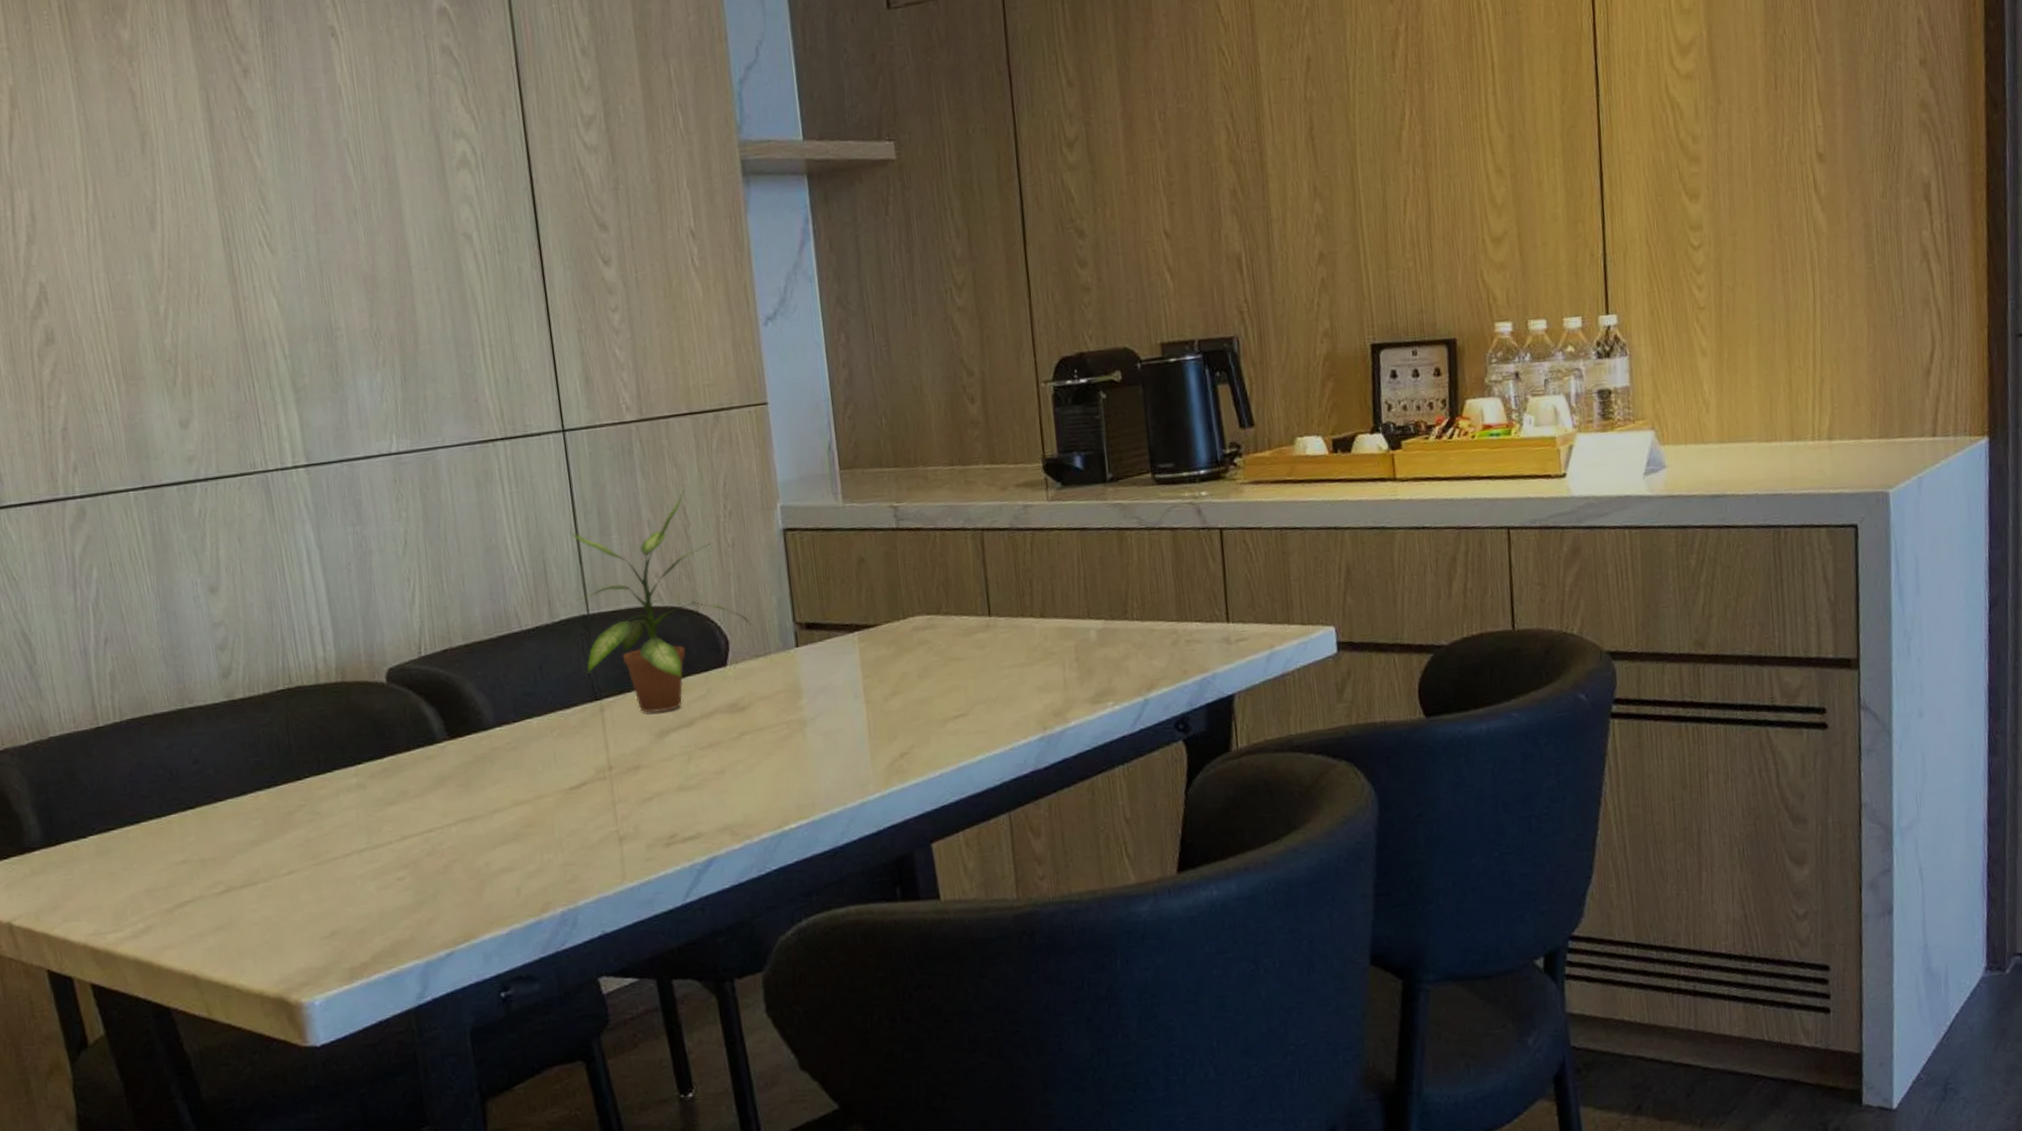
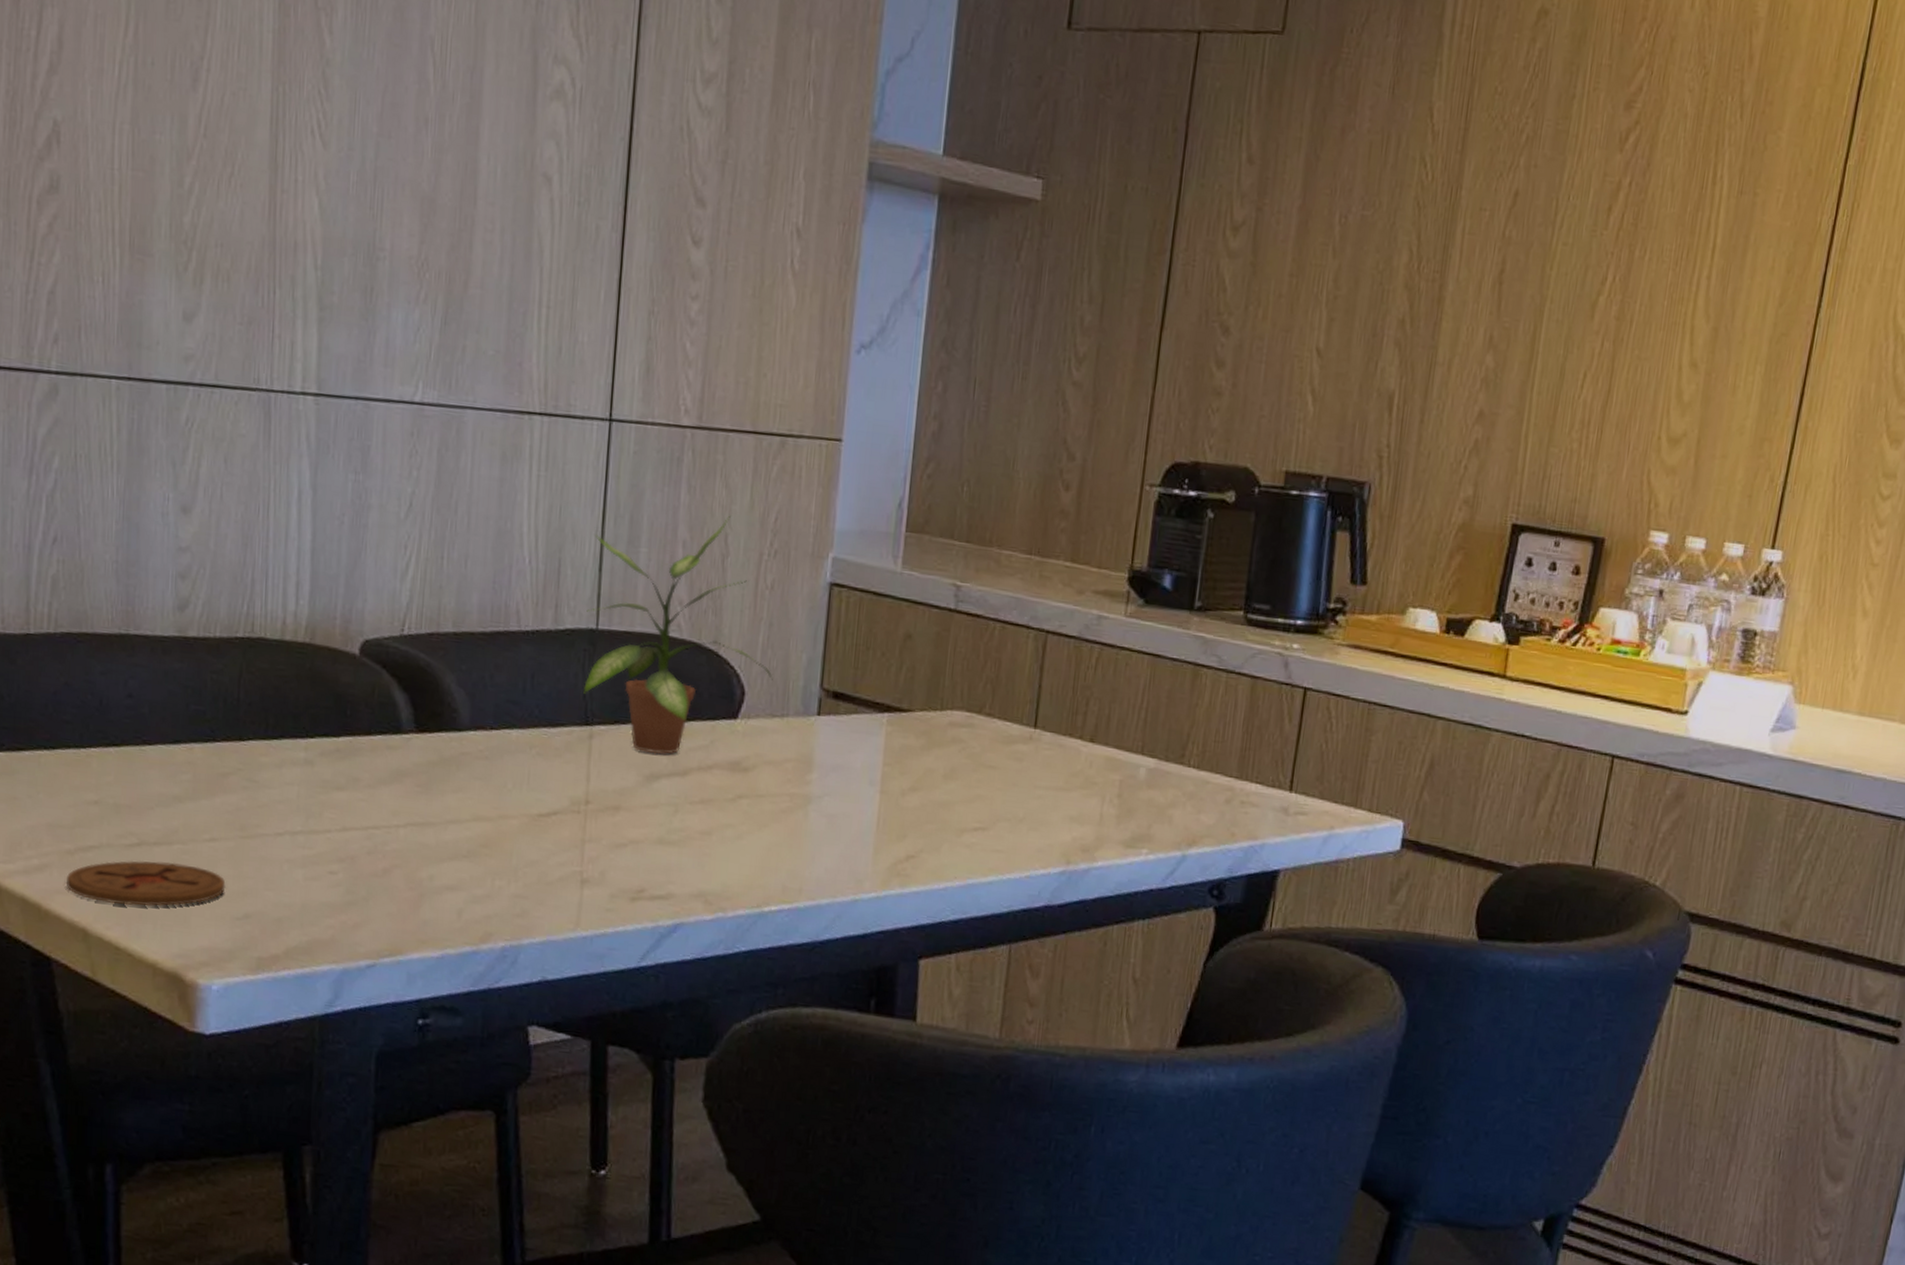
coaster: none [170,899,310,949] -> present [67,860,226,907]

